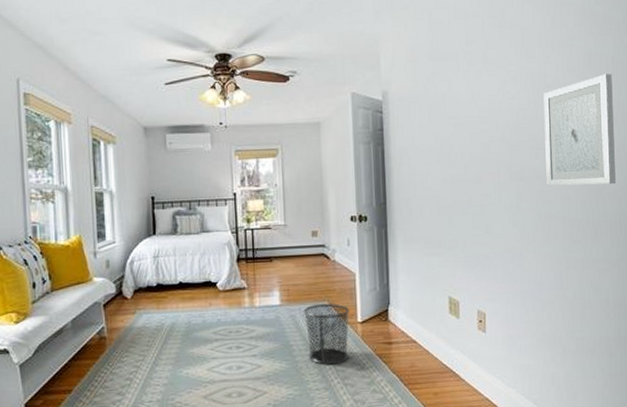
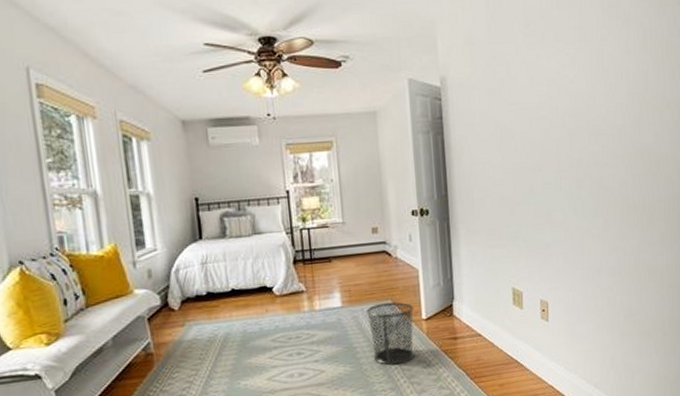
wall art: present [543,74,616,186] -> none [601,56,669,172]

